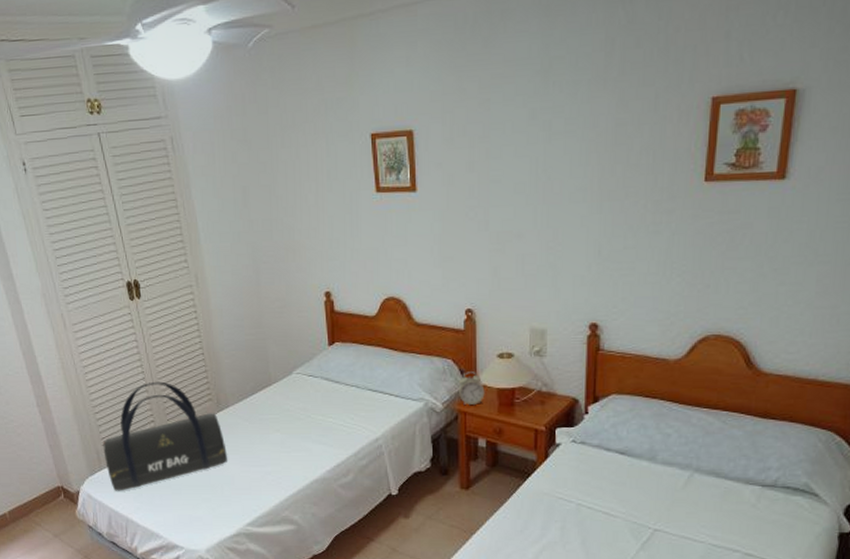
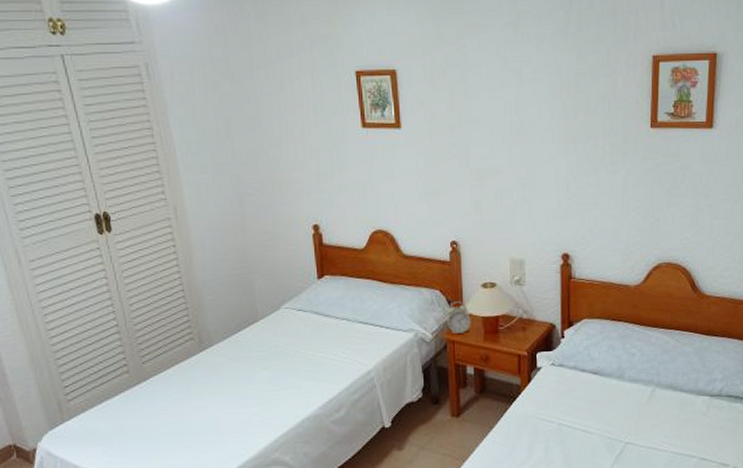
duffel bag: present [103,381,227,491] -> none [65,321,211,445]

